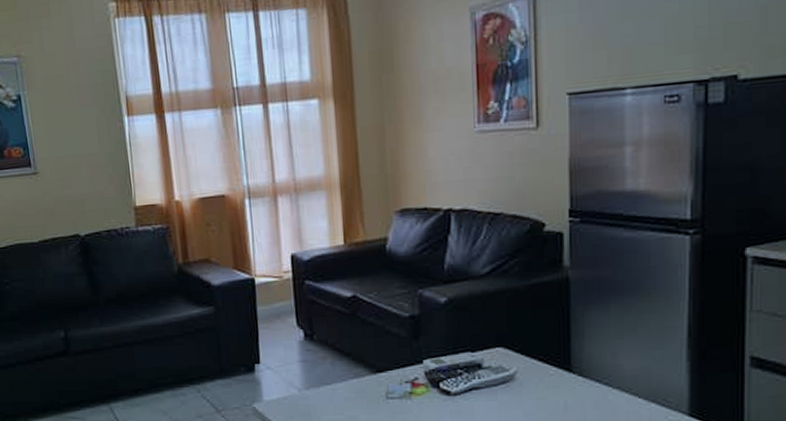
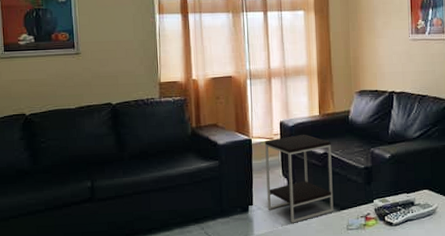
side table: none [272,270,368,388] -> present [265,134,334,223]

